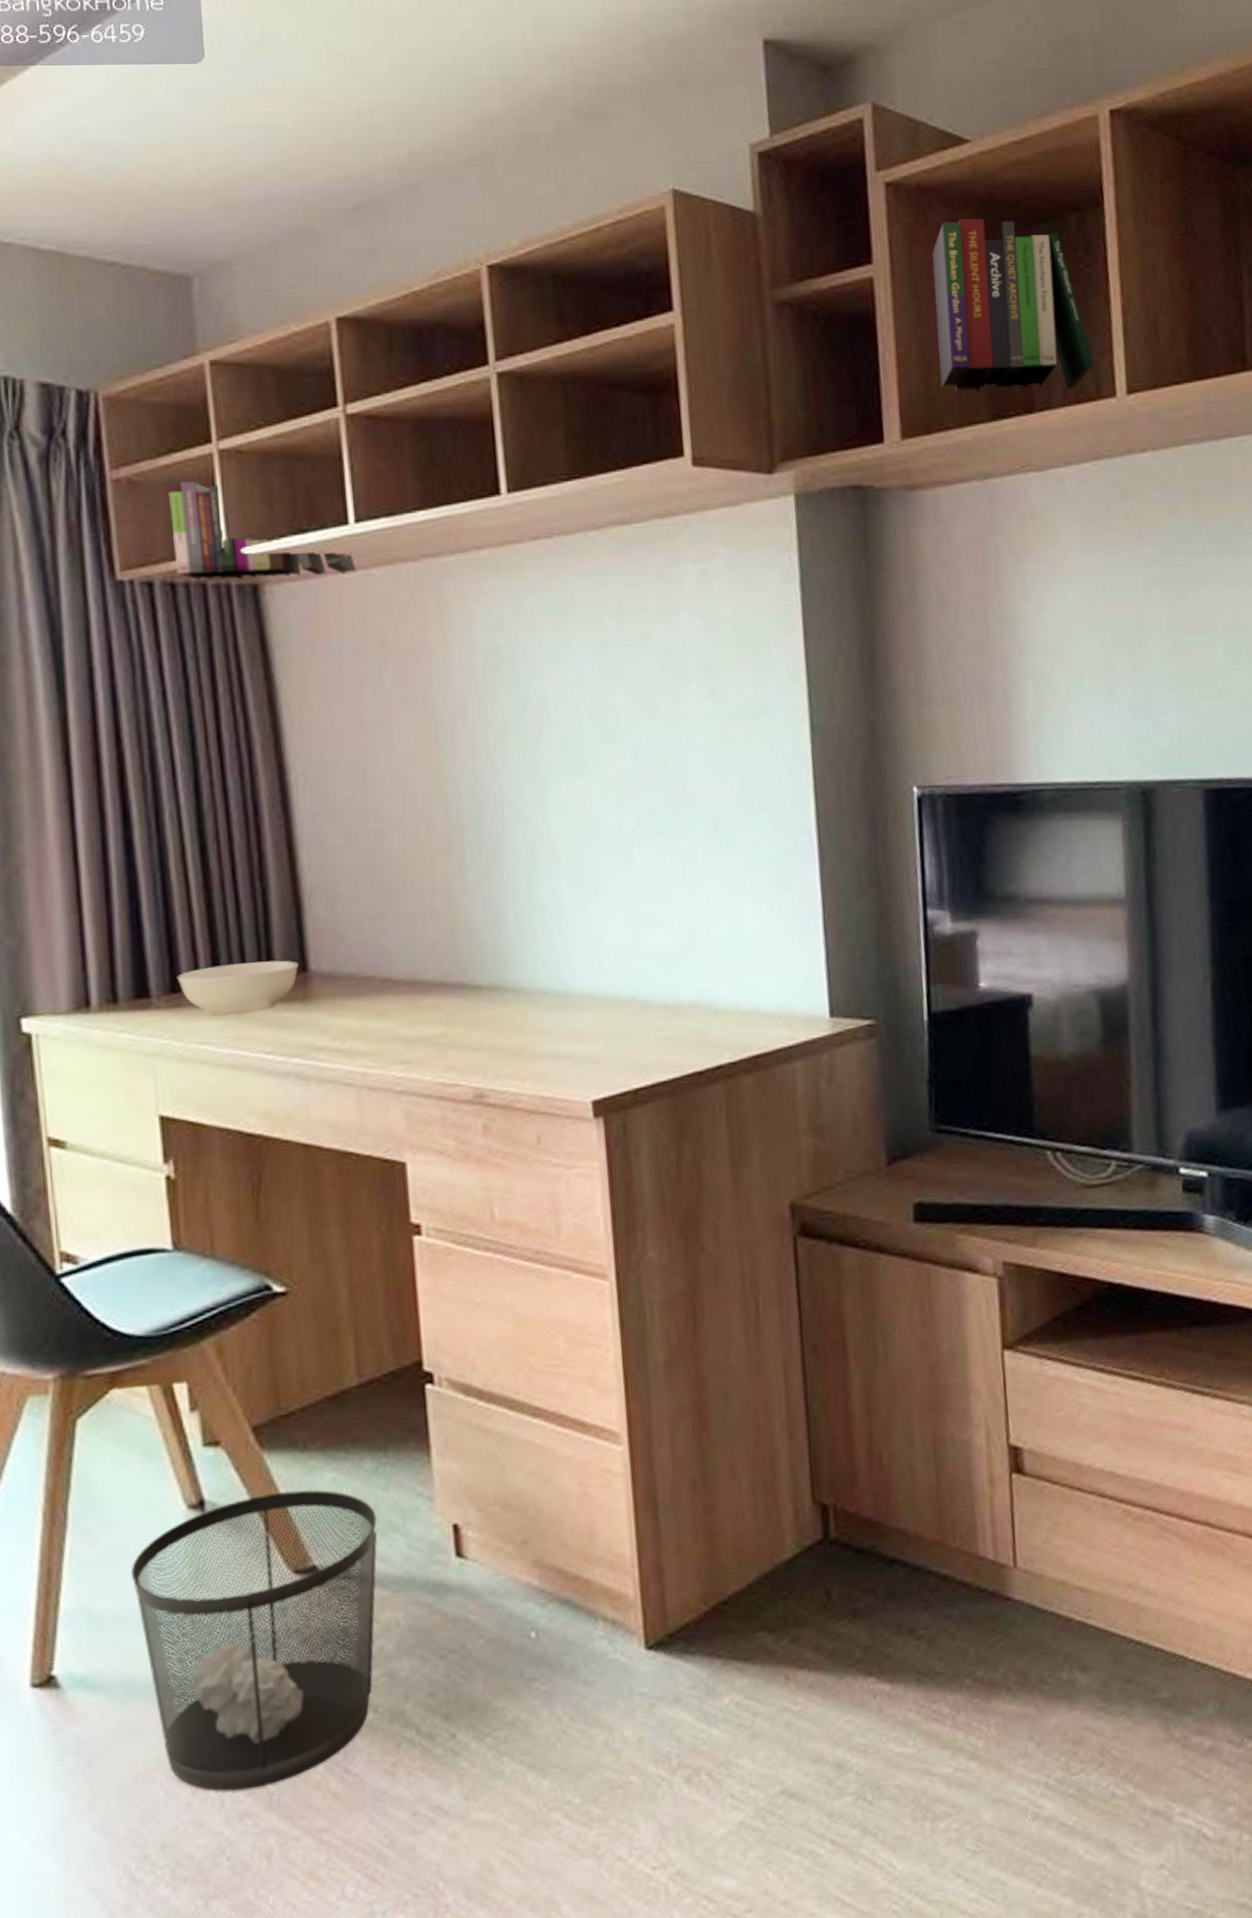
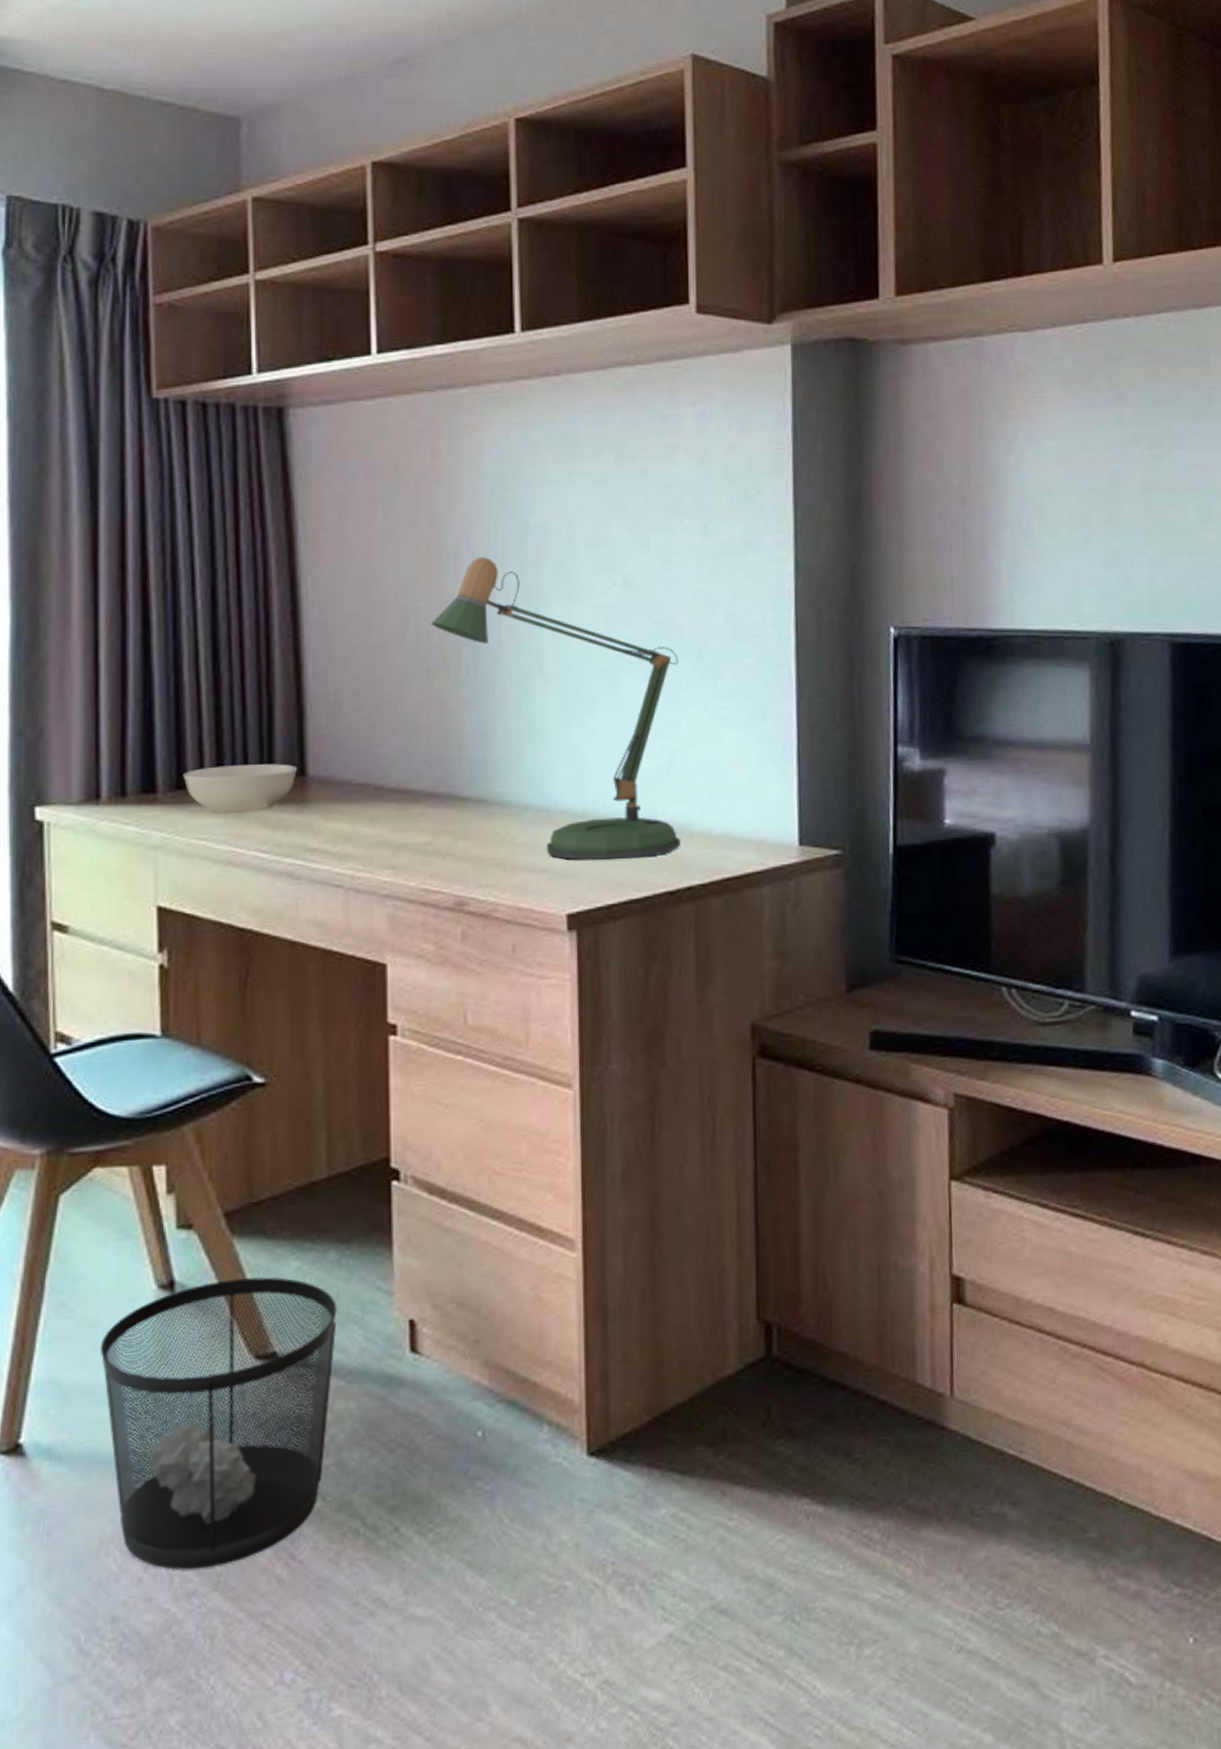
books: present [169,481,356,581] -> none [206,309,375,403]
desk lamp: none [430,732,707,1045] -> present [431,556,680,861]
books: present [932,218,1095,393] -> none [933,91,1084,255]

